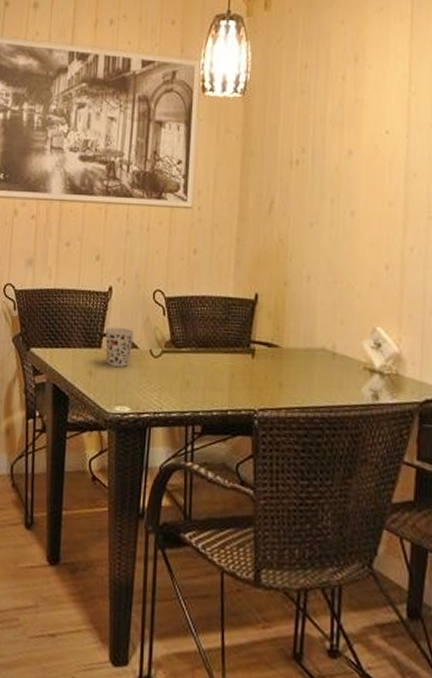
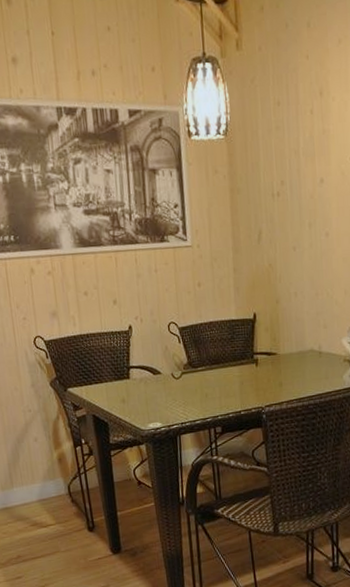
cup: present [104,327,135,367] -> none [130,358,157,392]

